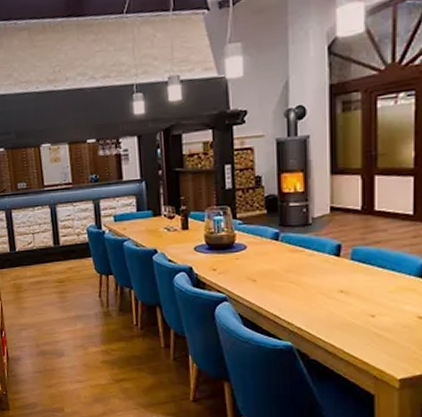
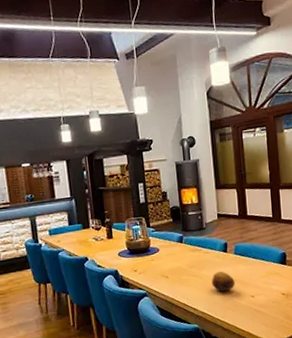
fruit: none [315,280,348,306] -> present [211,271,235,292]

